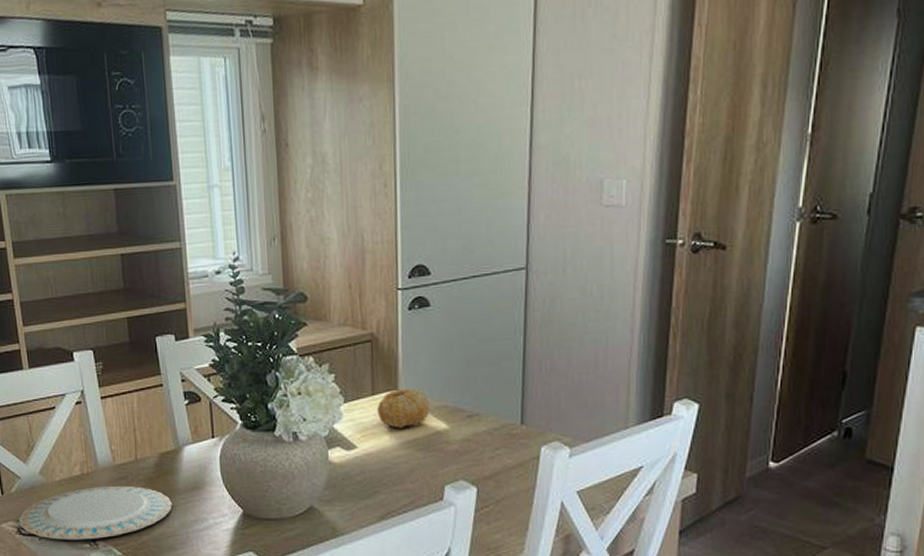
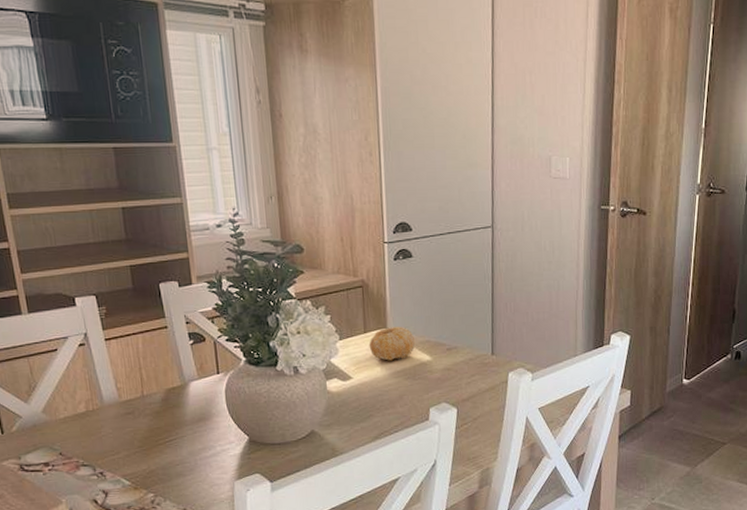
plate: present [19,485,172,540] -> none [21,420,180,474]

